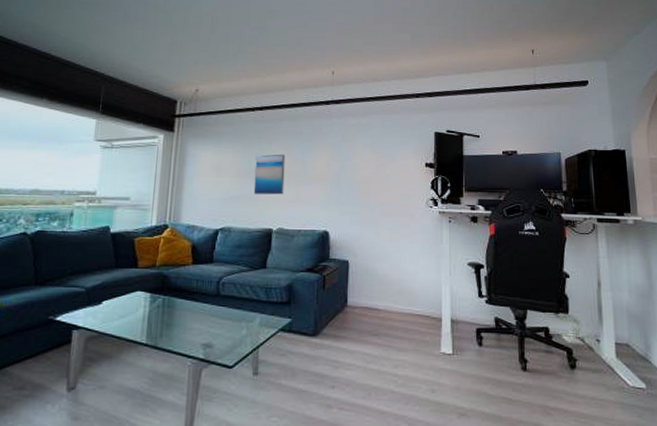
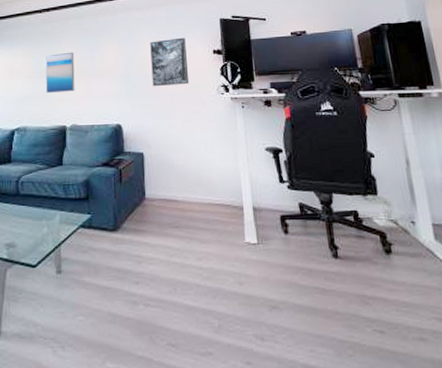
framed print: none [363,148,400,196] -> present [150,37,190,87]

